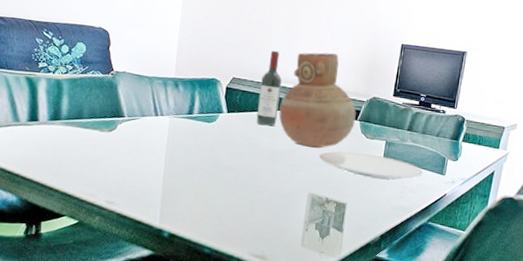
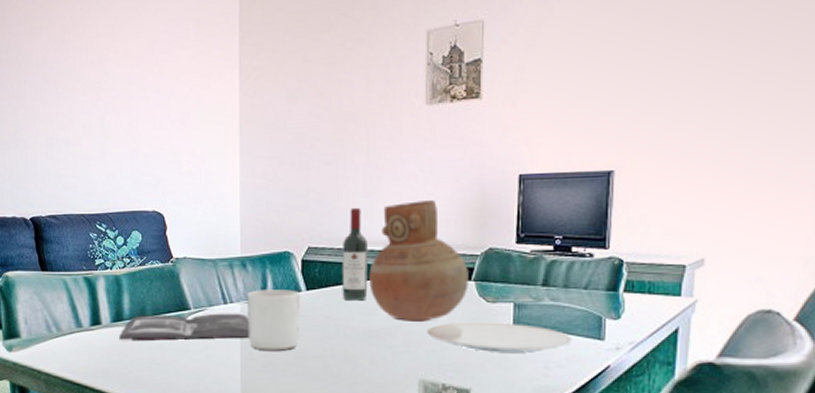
magazine: none [55,117,176,145] -> present [119,313,249,340]
mug: none [173,107,223,160] -> present [247,290,301,351]

